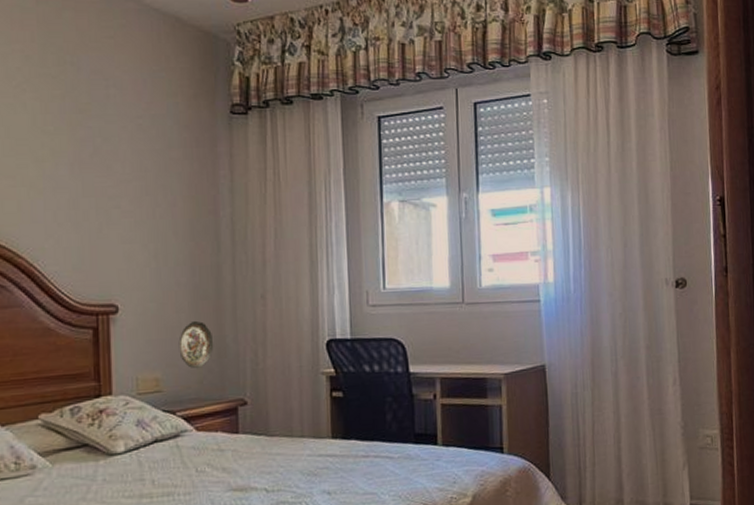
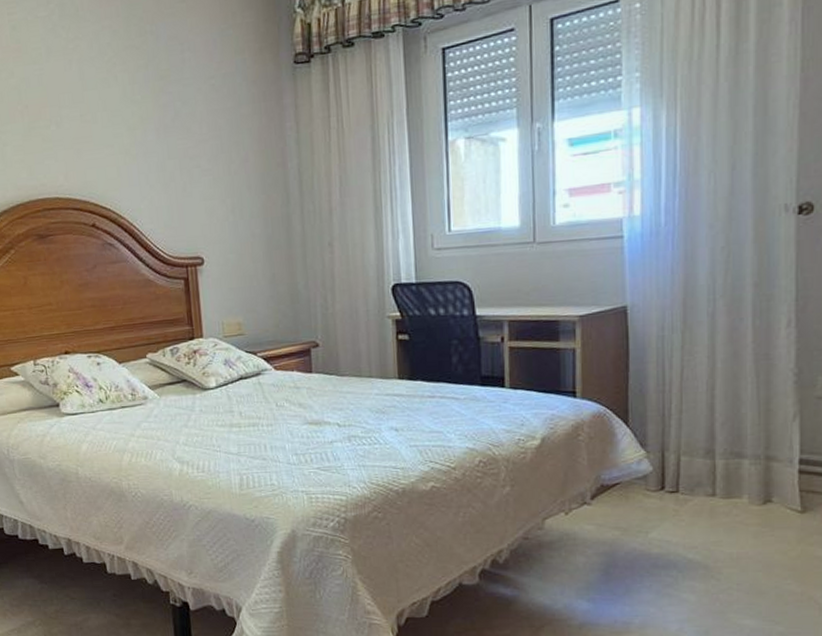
decorative plate: present [178,320,214,369] -> none [256,269,288,314]

